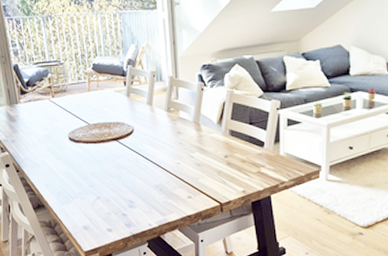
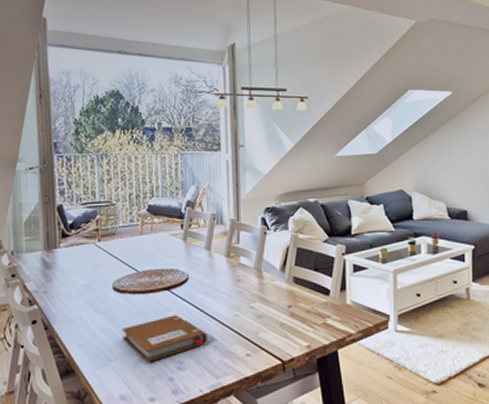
notebook: none [80,162,153,201] -> present [122,315,208,363]

